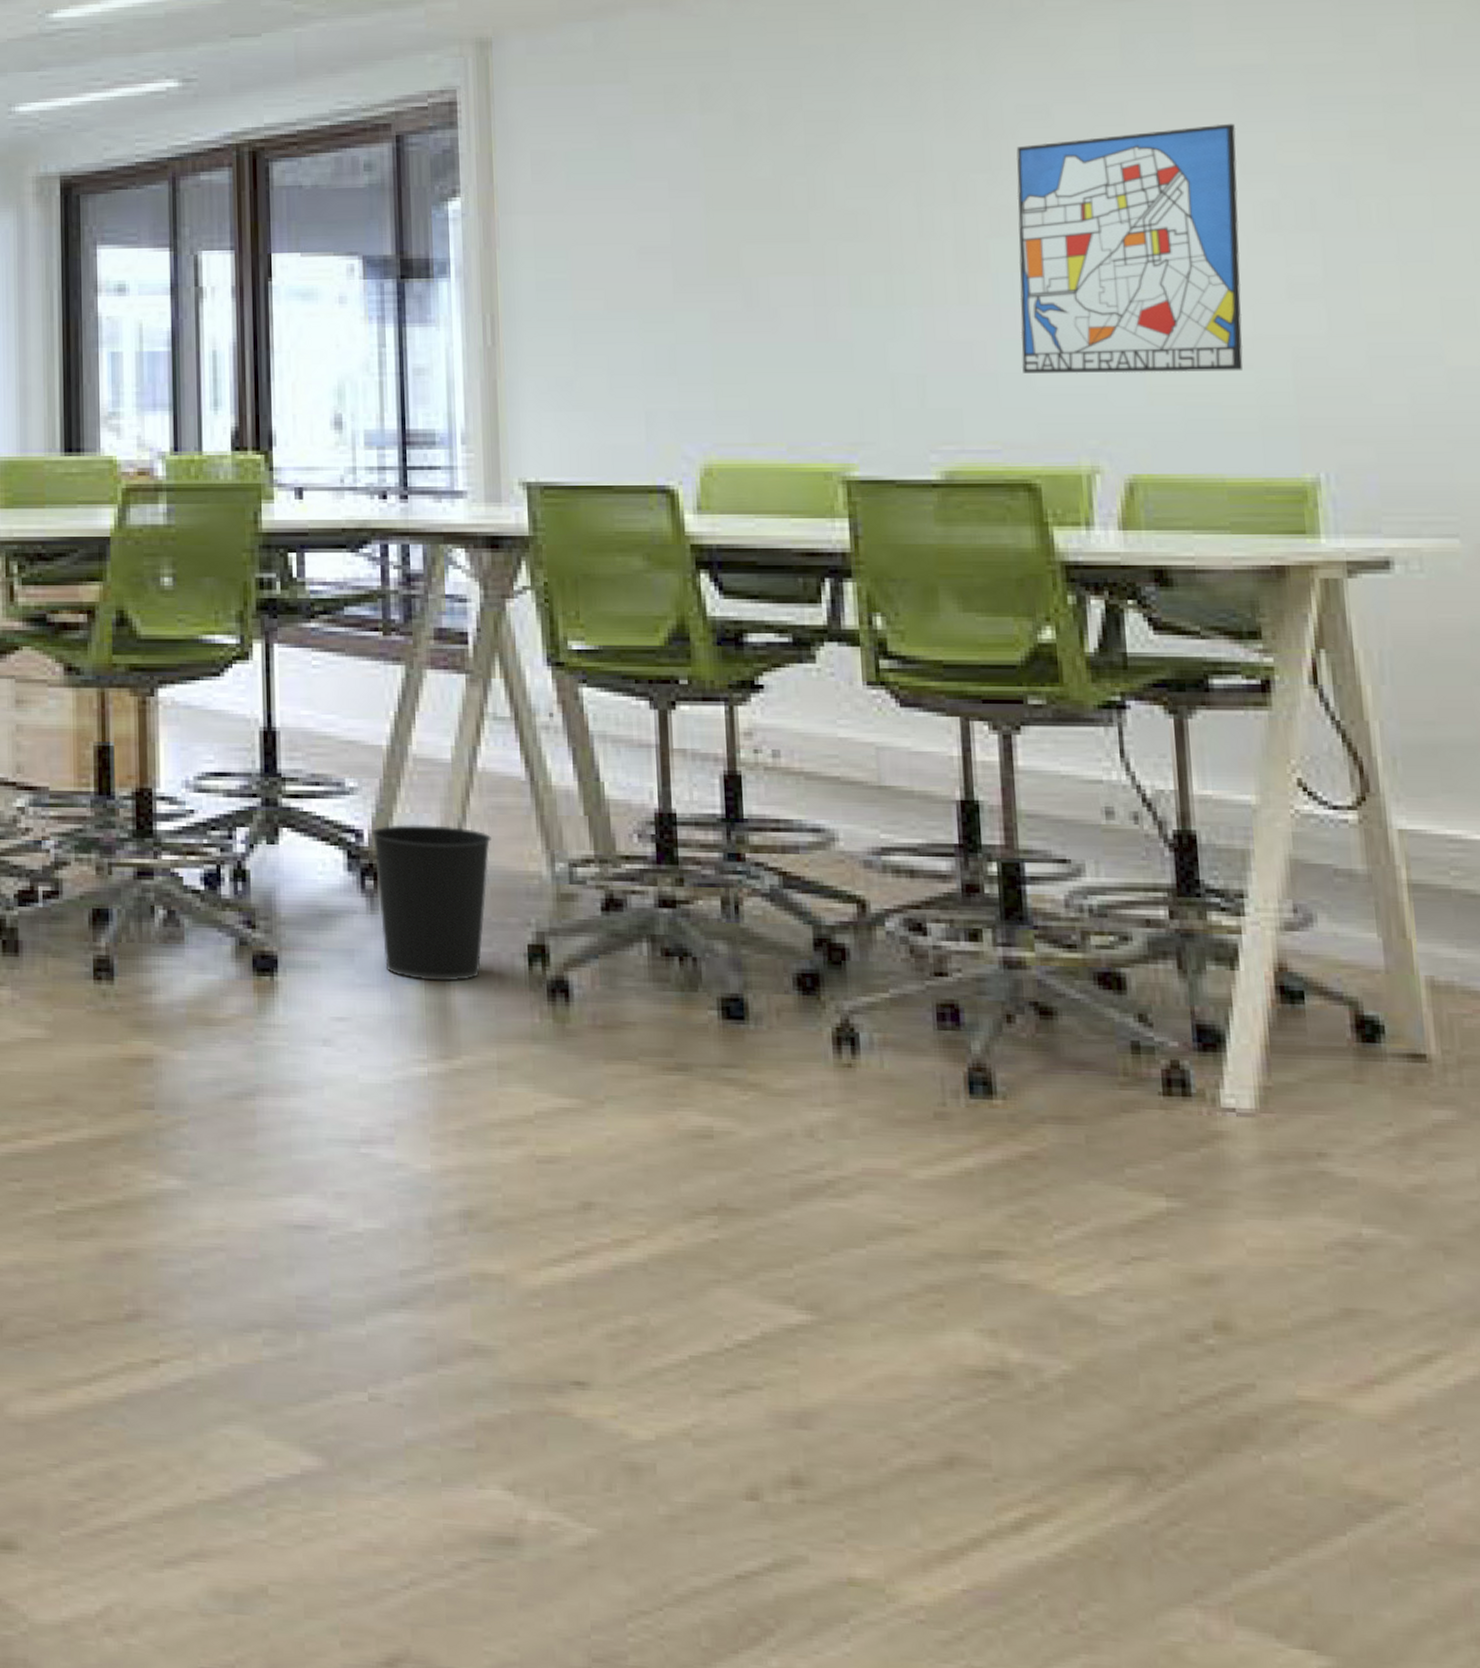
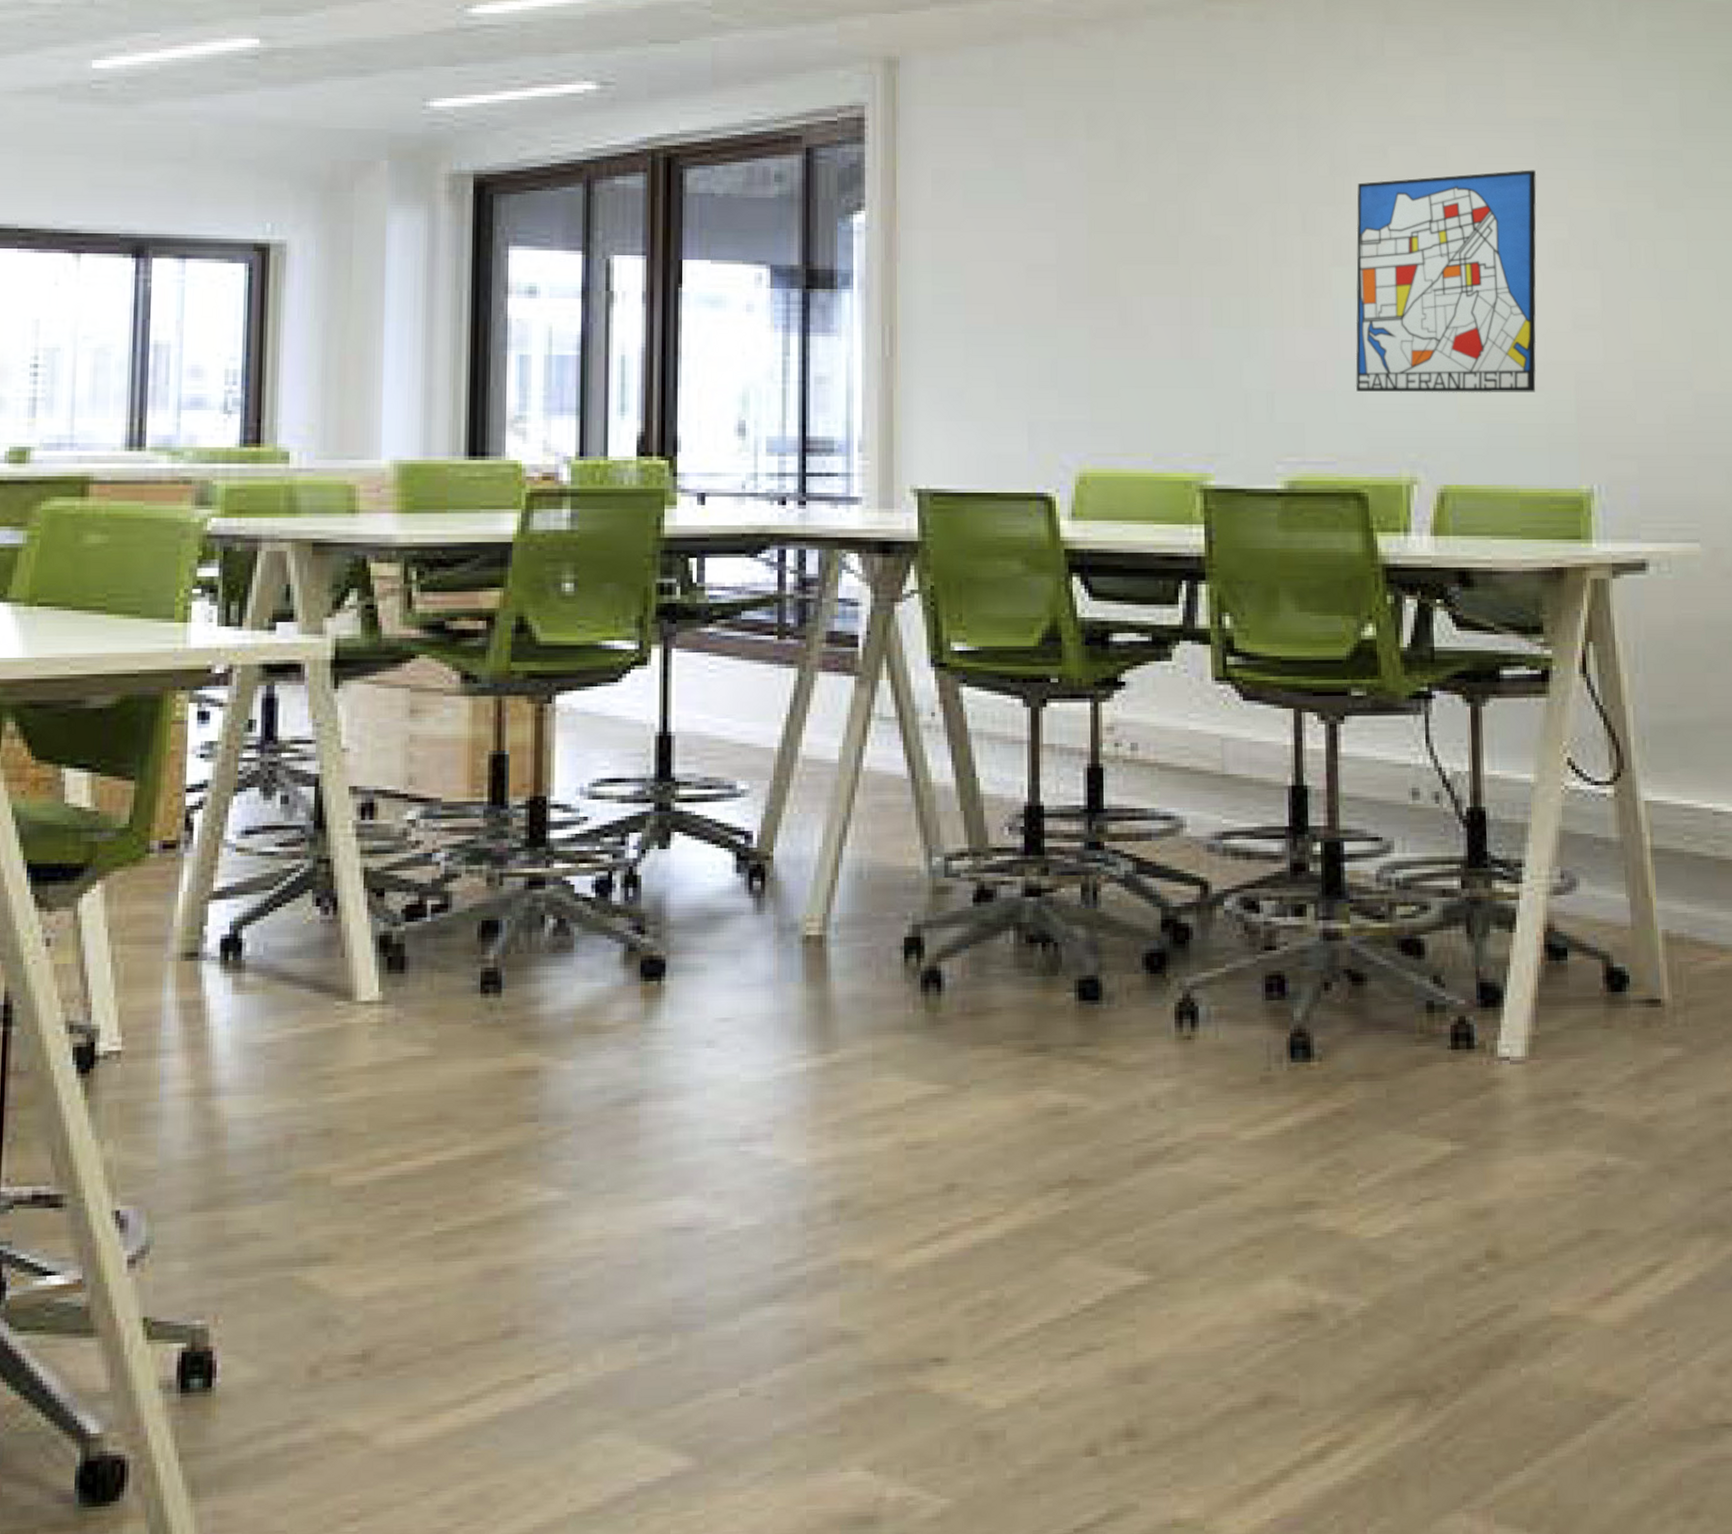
wastebasket: present [372,825,493,981] -> none [761,824,875,977]

